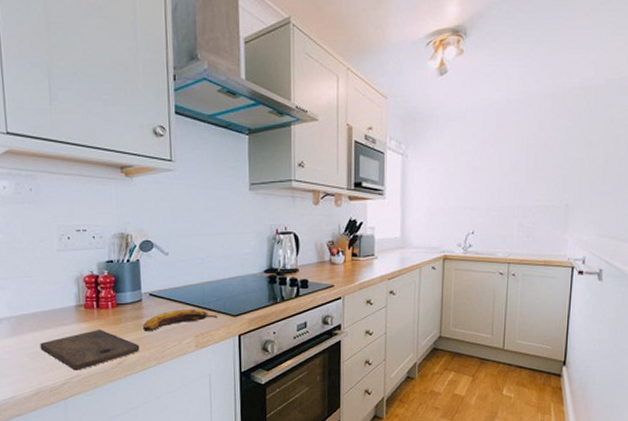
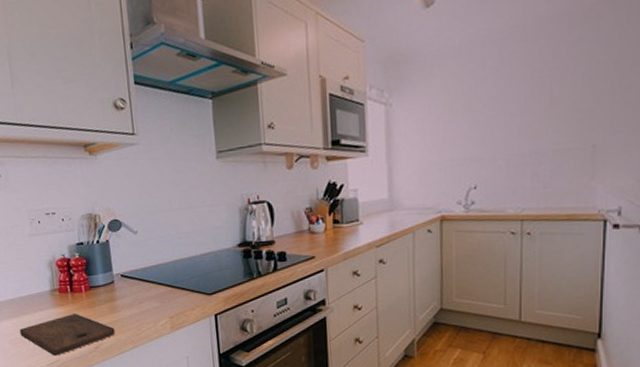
banana: present [142,309,218,332] -> none [116,289,192,315]

